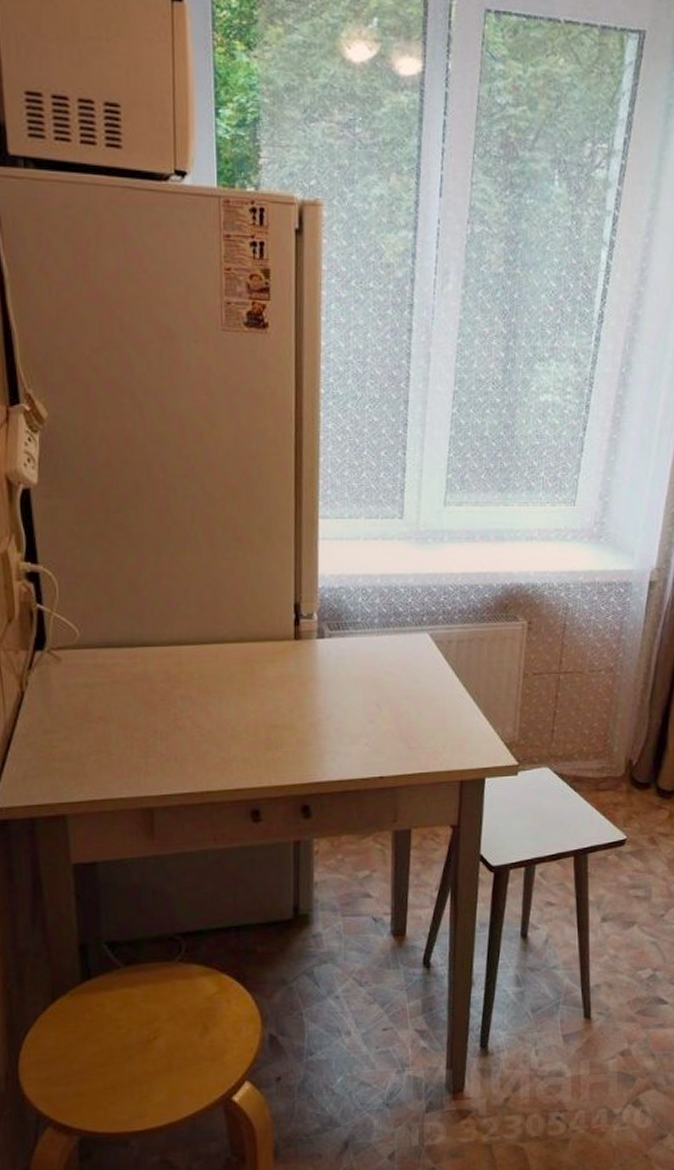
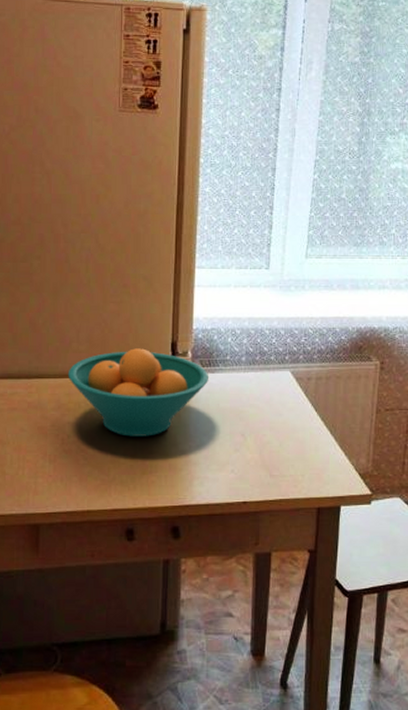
fruit bowl: none [176,611,337,710] -> present [67,348,208,437]

